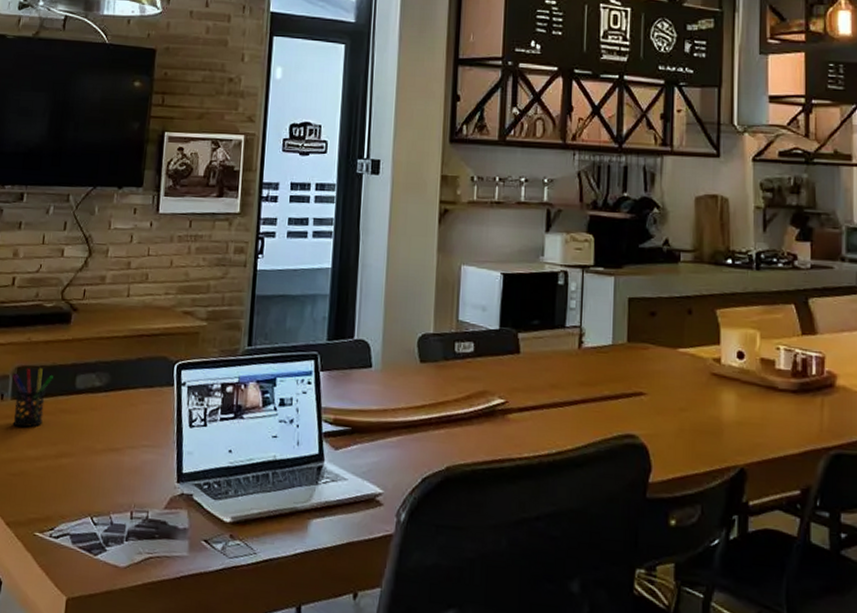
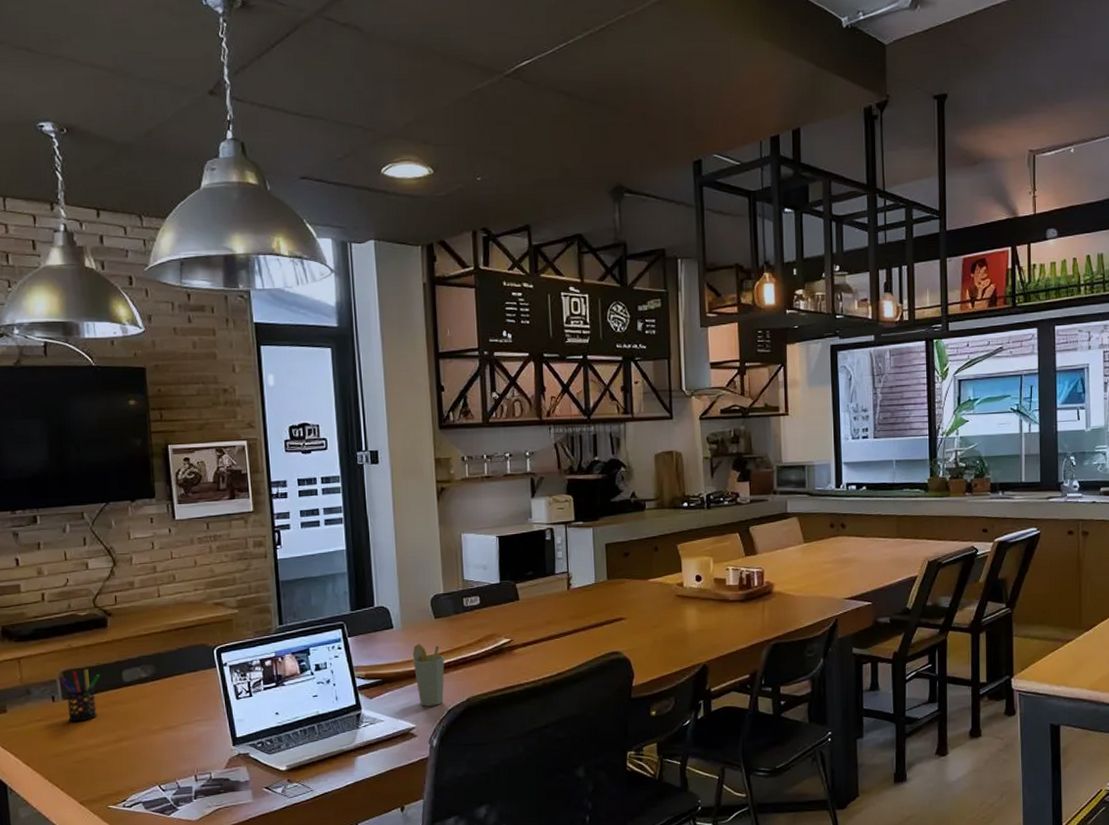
cup: none [389,390,425,470] -> present [412,644,445,707]

